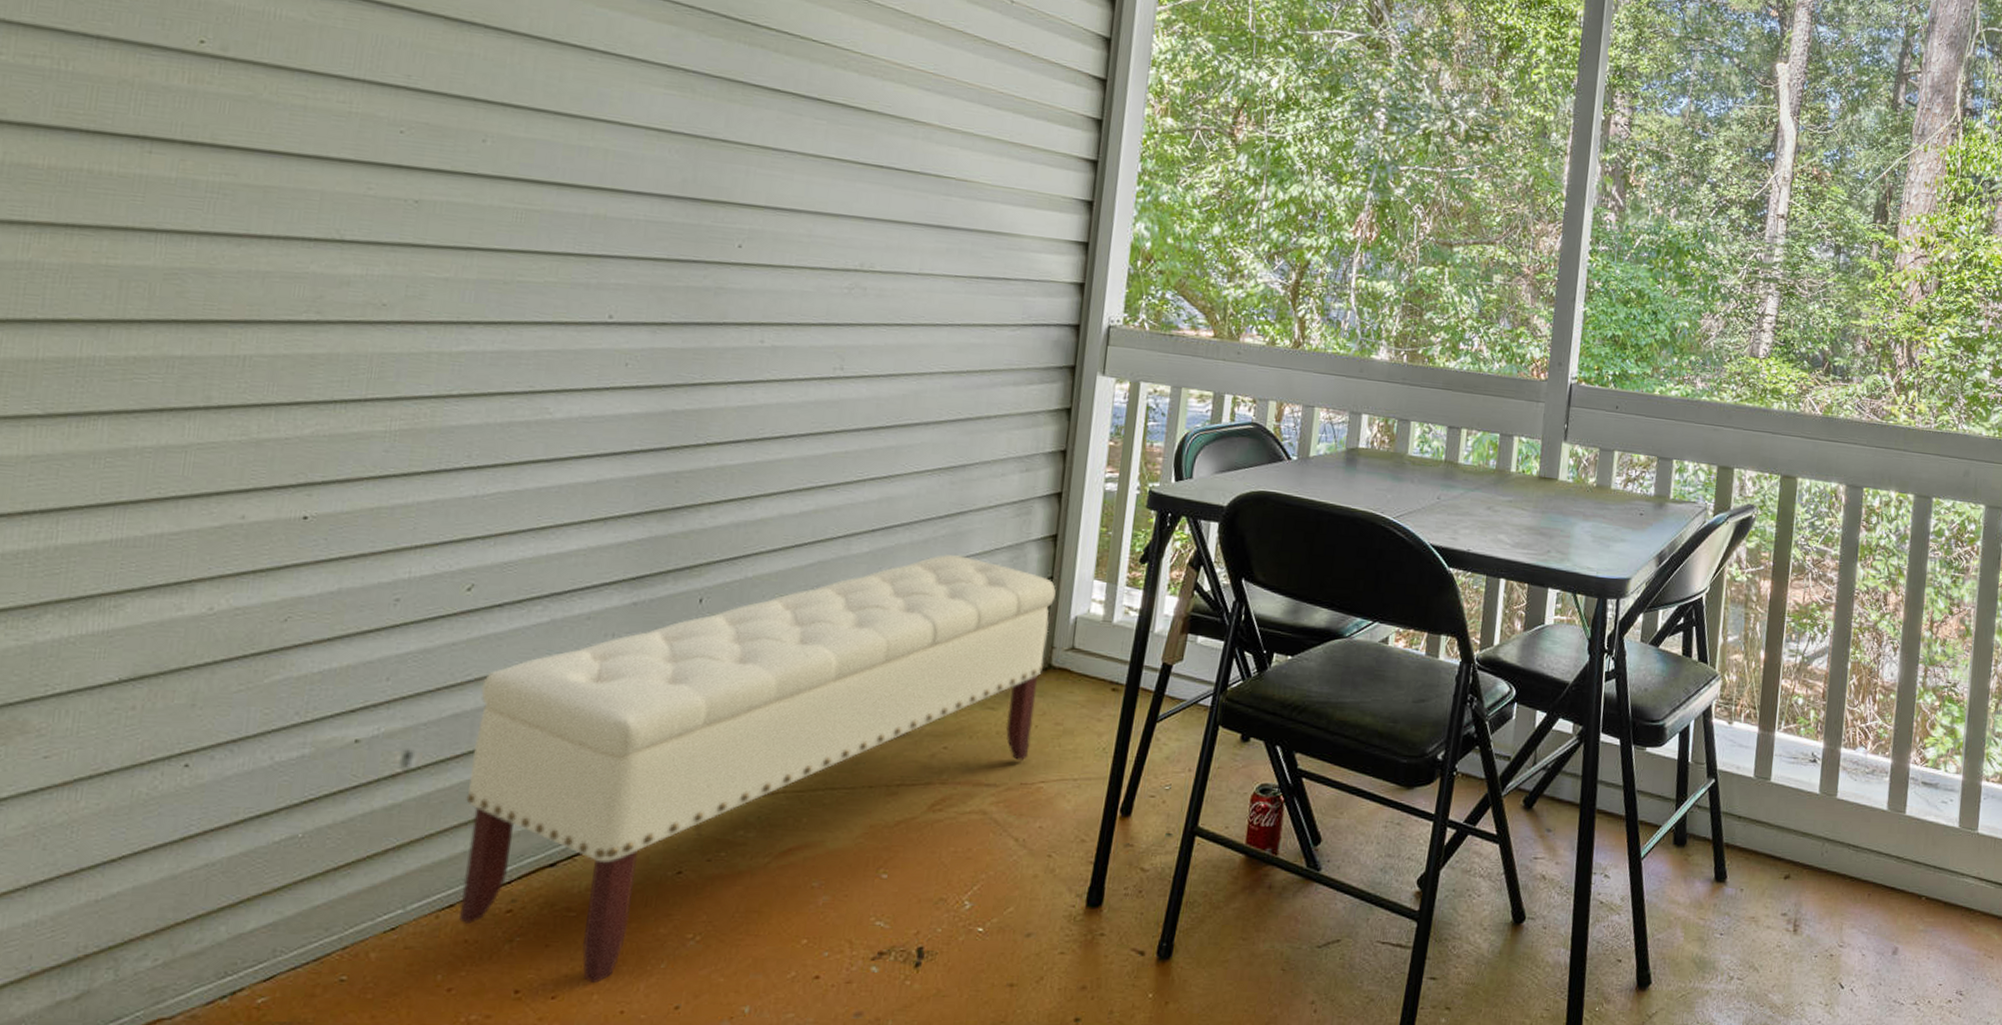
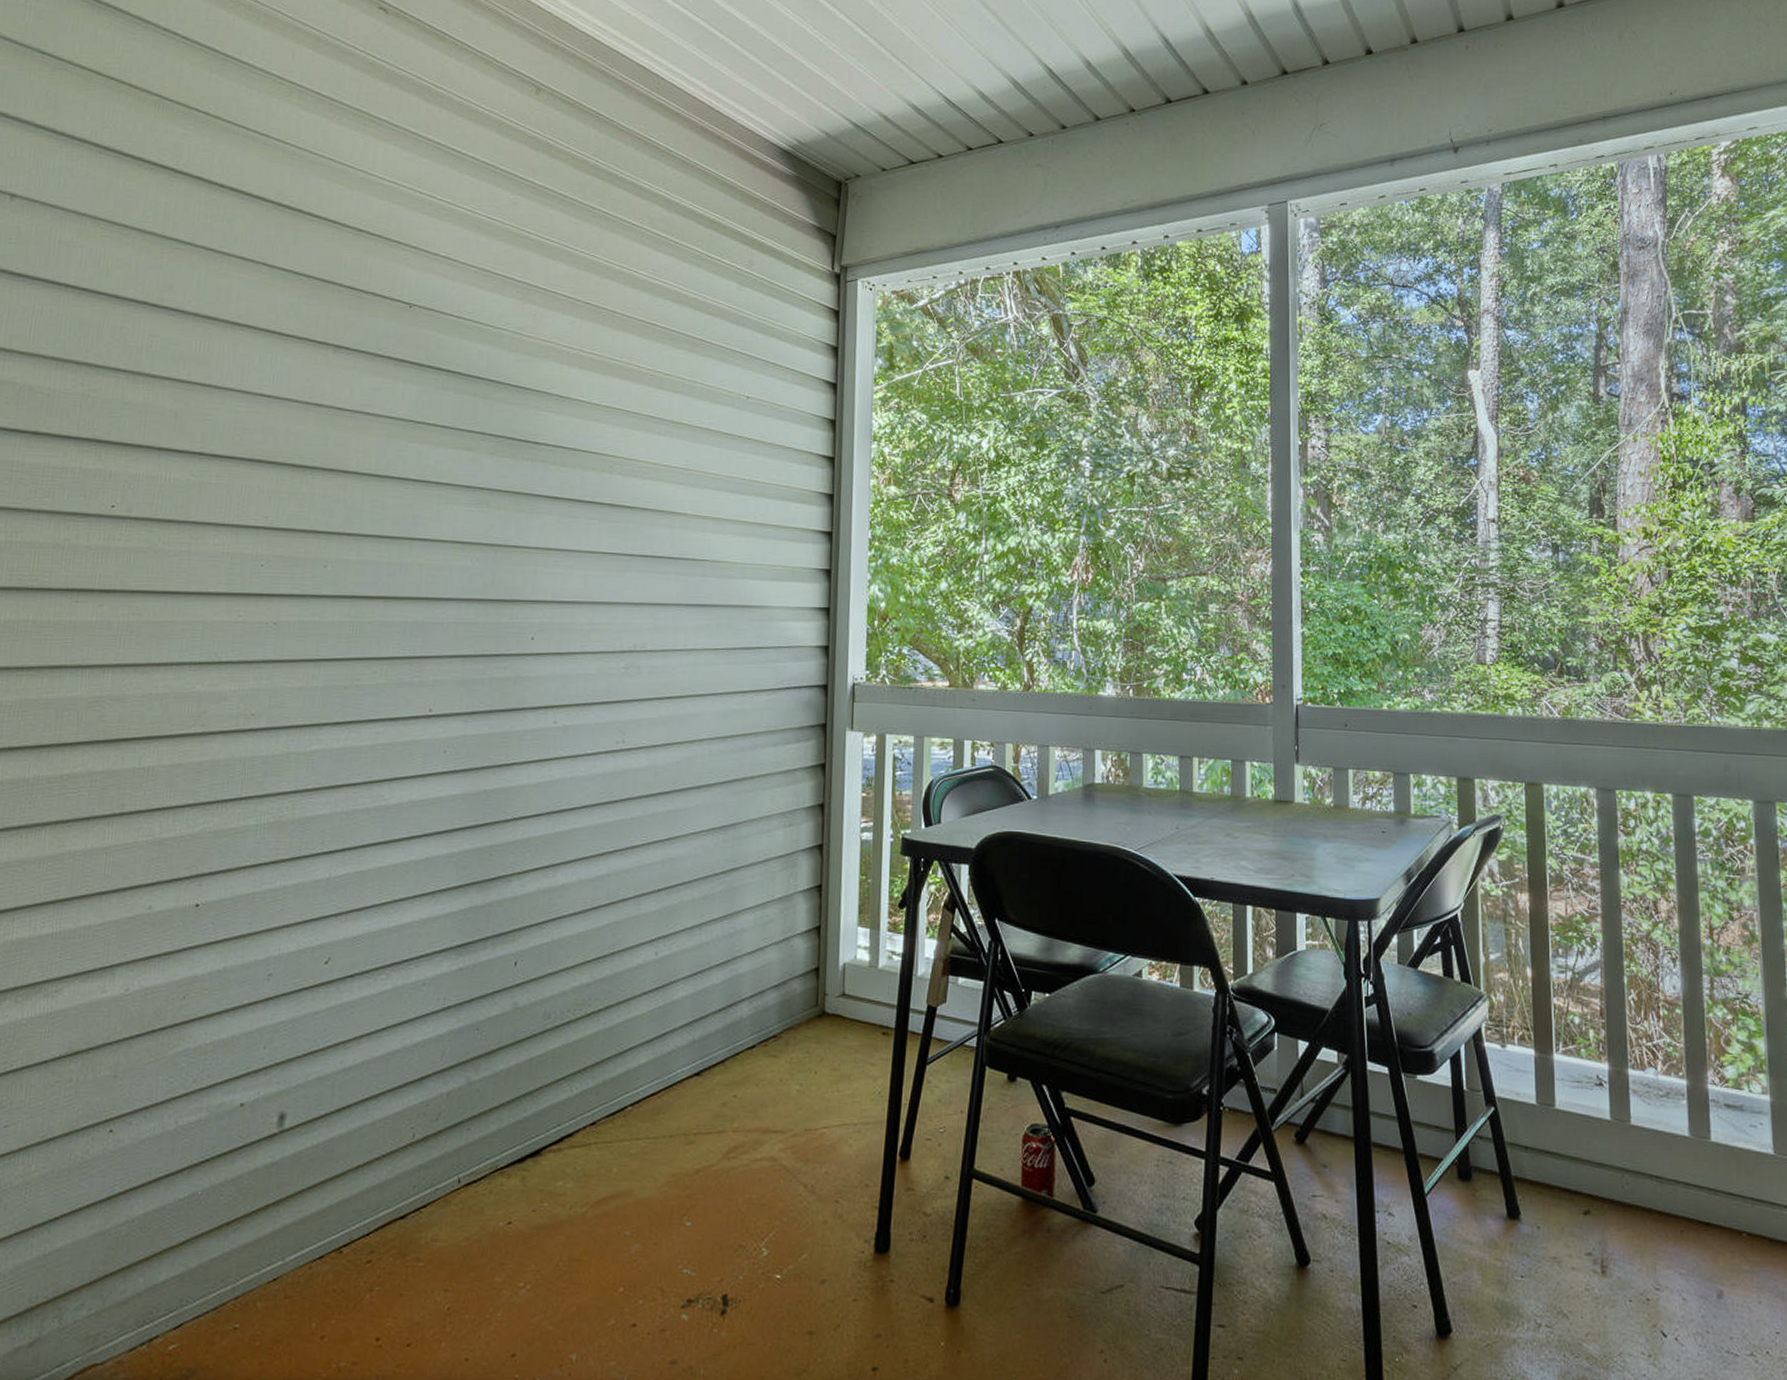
bench: present [459,553,1056,984] -> none [328,908,824,1332]

